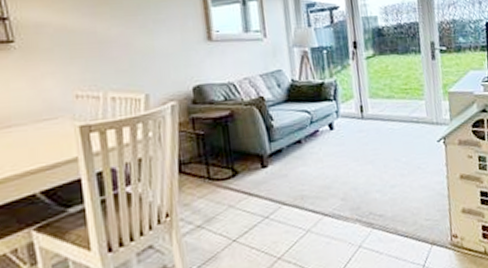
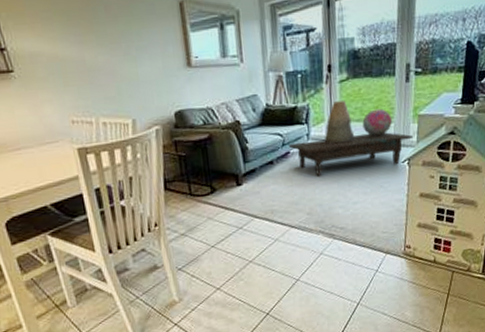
coffee table: none [316,109,445,157] -> present [288,132,413,176]
decorative urn: none [355,77,386,122] -> present [325,100,354,144]
decorative globe: none [392,85,423,114] -> present [362,108,392,137]

